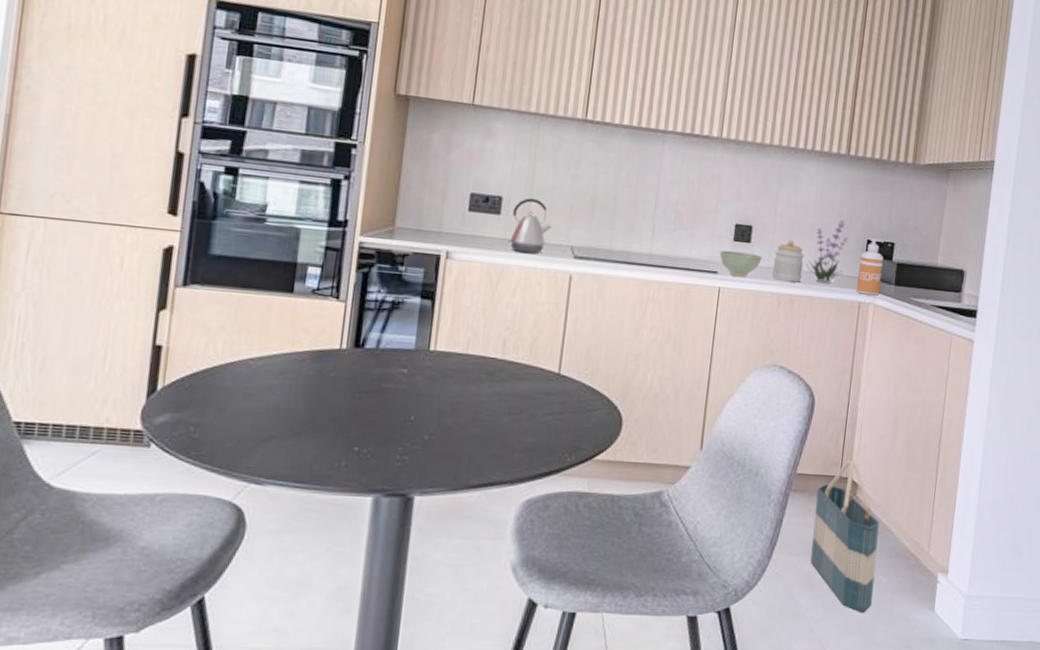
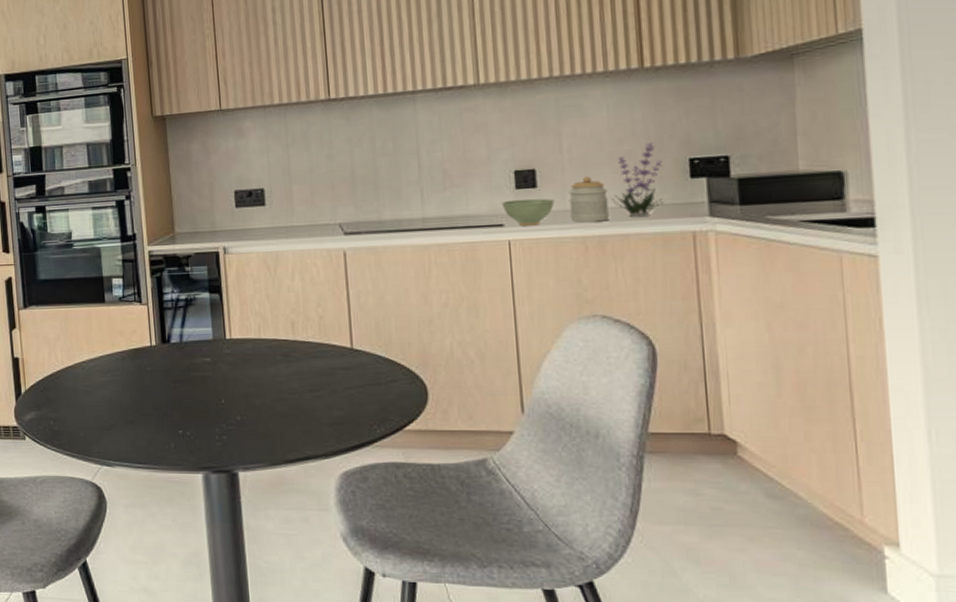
kettle: present [507,198,552,254] -> none [276,184,316,238]
tote bag: present [810,459,880,614] -> none [681,413,789,593]
soap dispenser: present [856,238,884,296] -> none [683,155,720,222]

